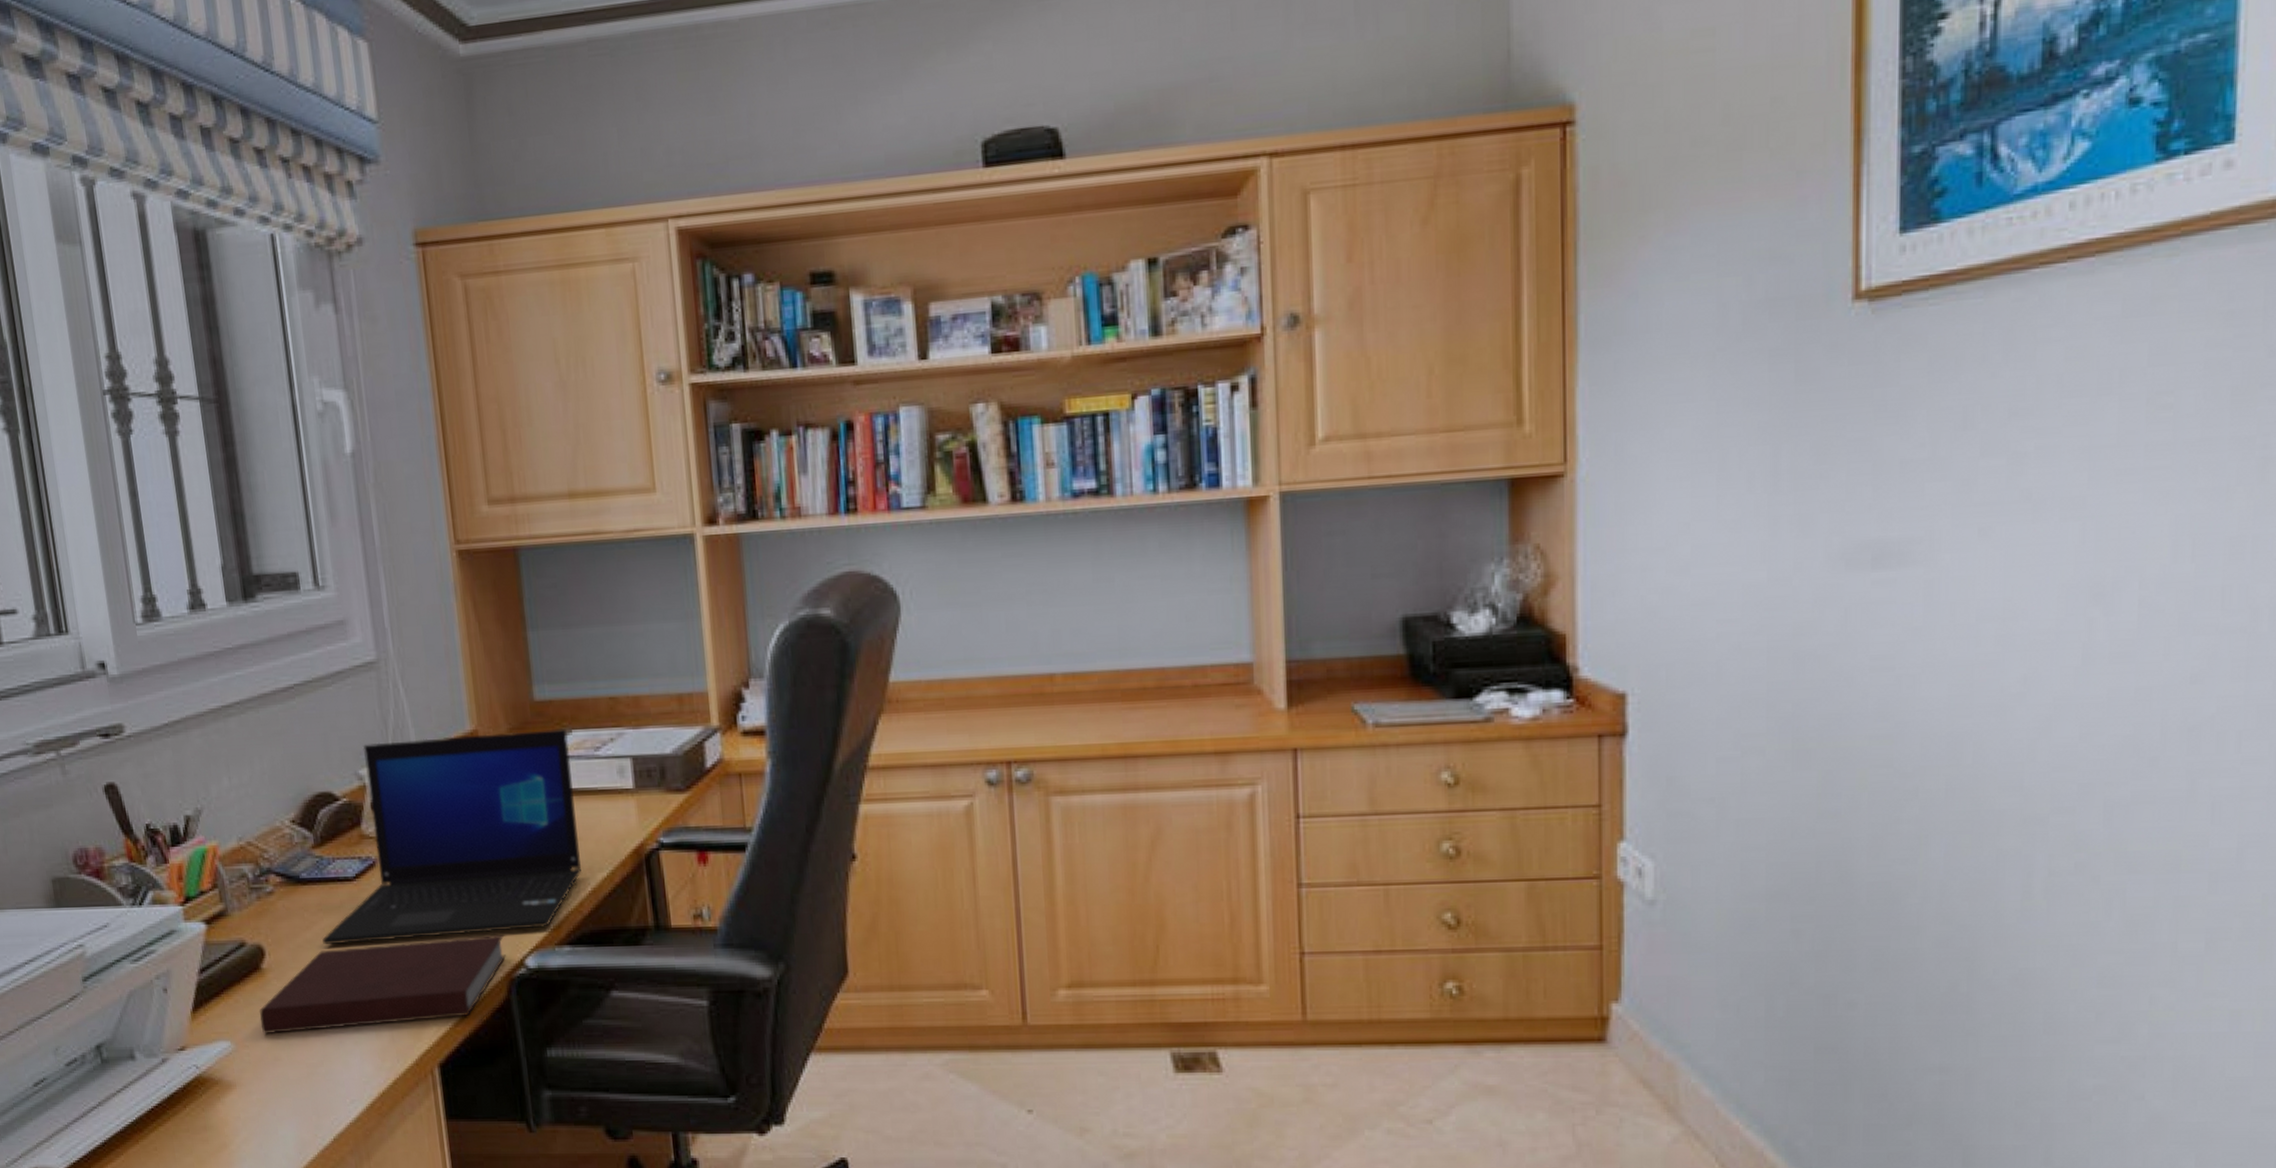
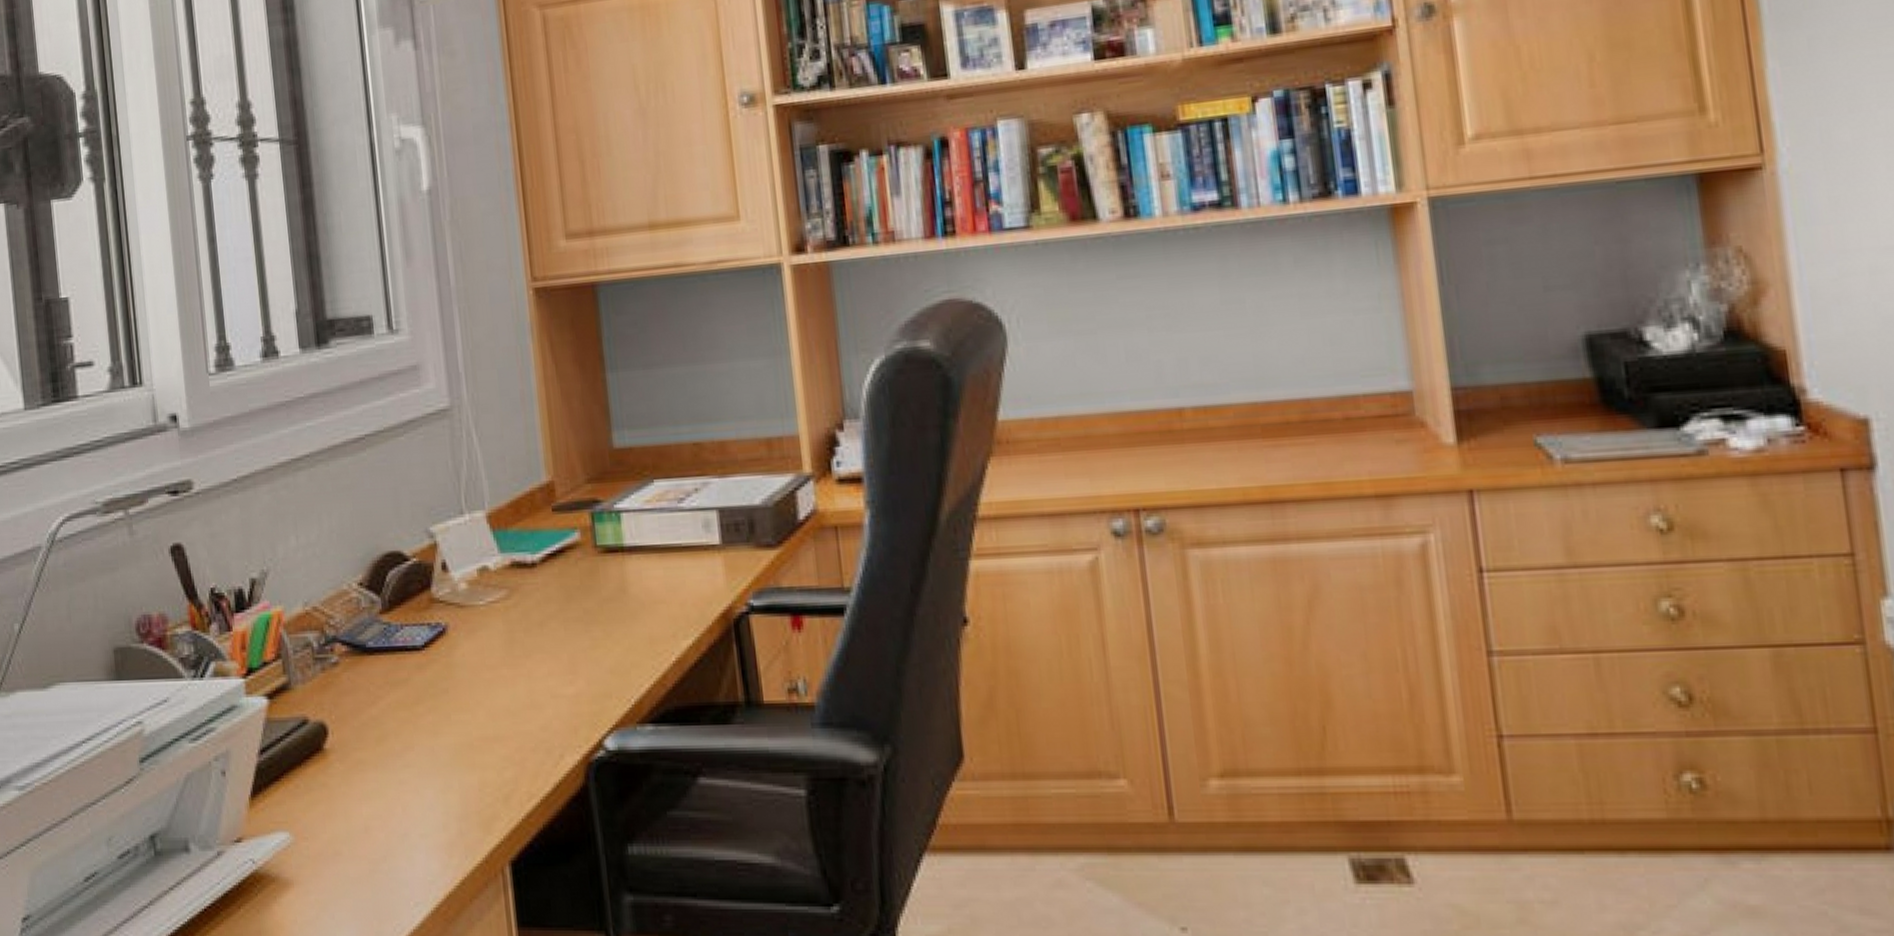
notebook: present [259,935,506,1035] -> none [320,712,583,825]
laptop: present [322,729,581,945] -> none [388,478,665,723]

